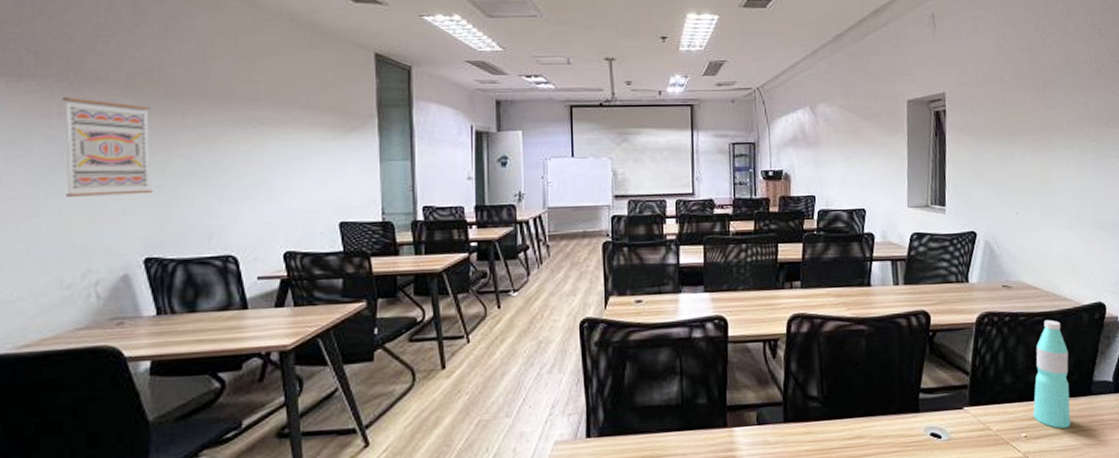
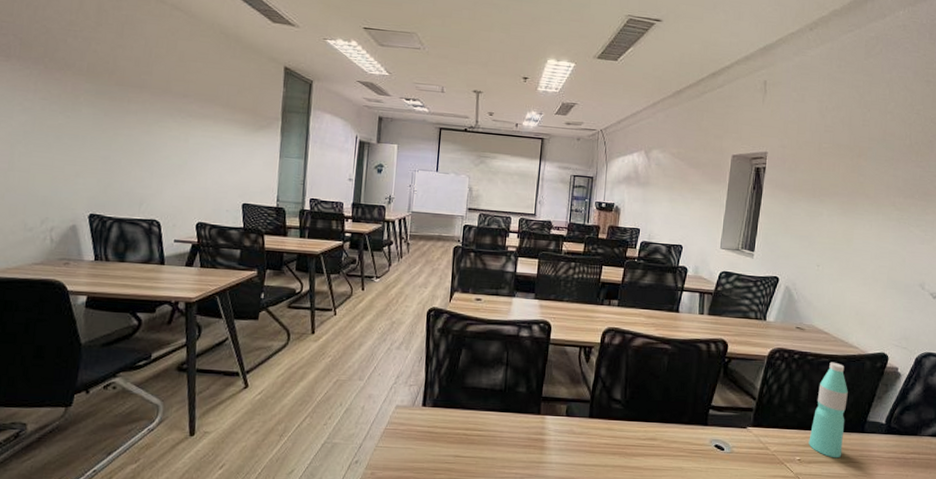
wall art: present [61,97,153,197] -> none [35,77,105,163]

